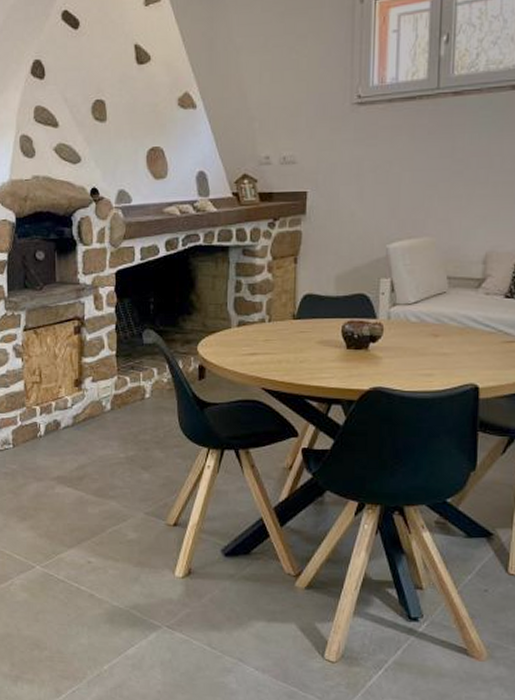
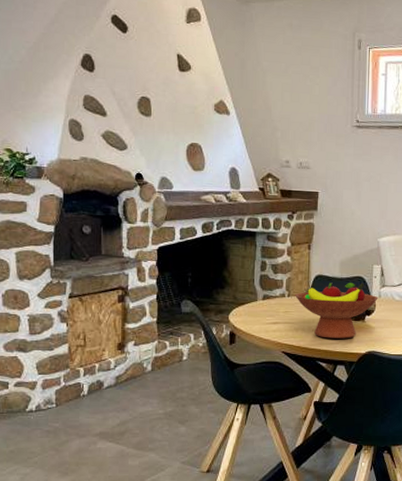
fruit bowl: none [277,301,387,372] -> present [295,282,378,339]

